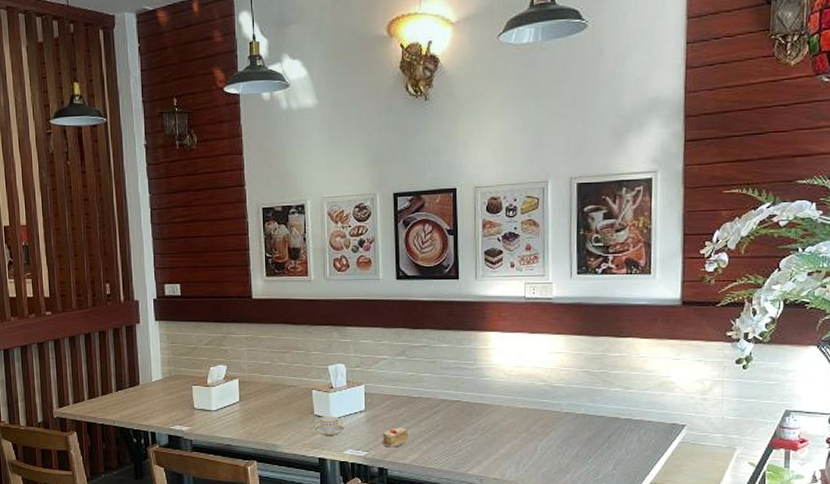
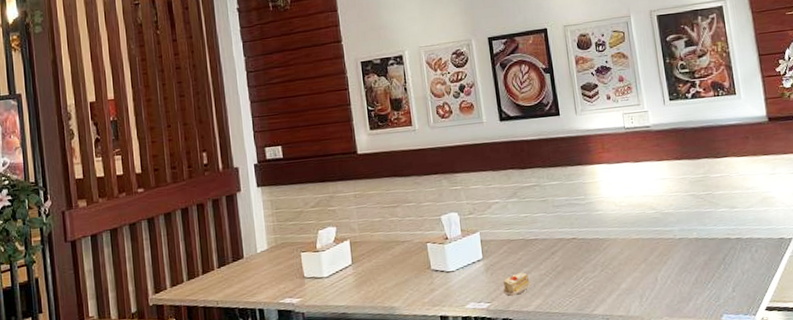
teacup: present [314,416,344,437] -> none [433,268,464,292]

